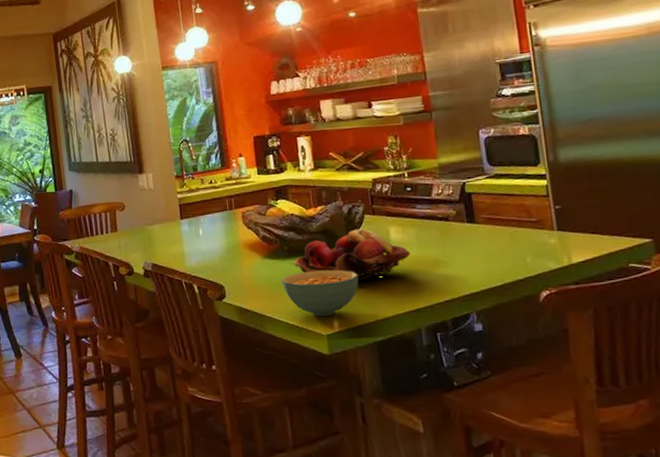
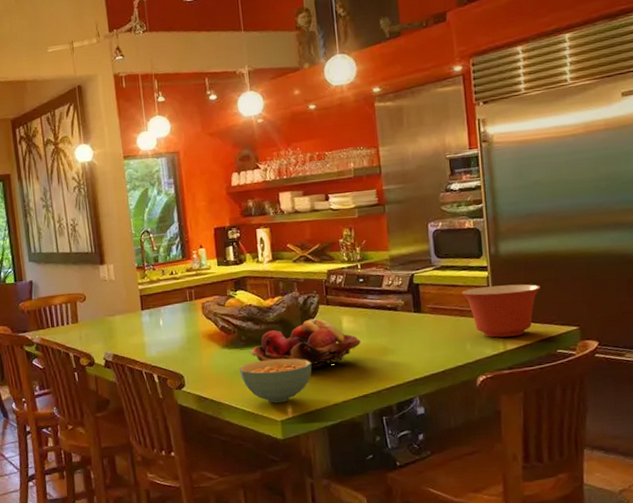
mixing bowl: none [518,193,607,250] -> present [461,284,541,338]

